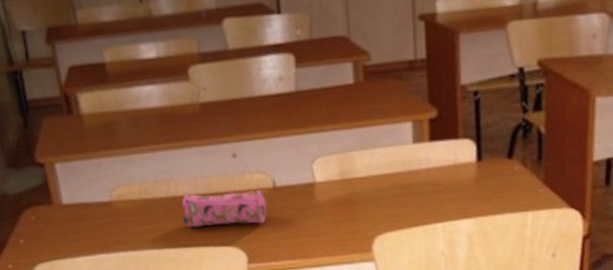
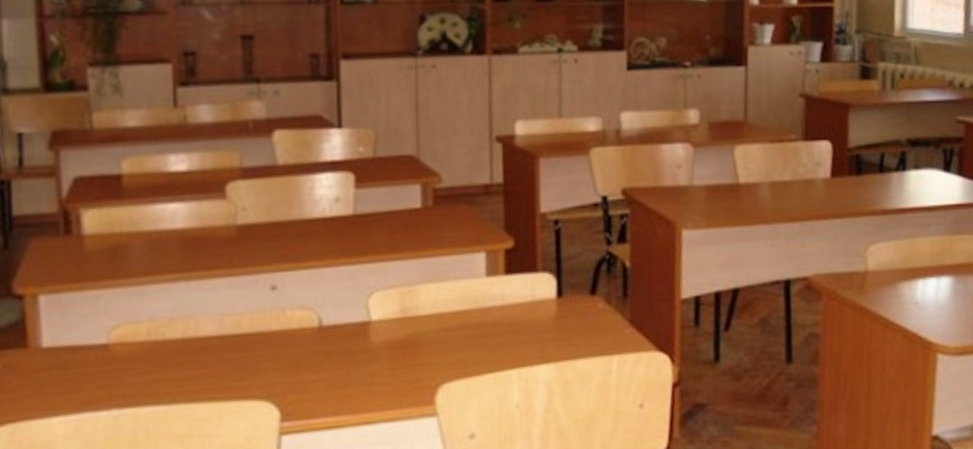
pencil case: present [181,189,267,228] -> none [200,329,310,377]

